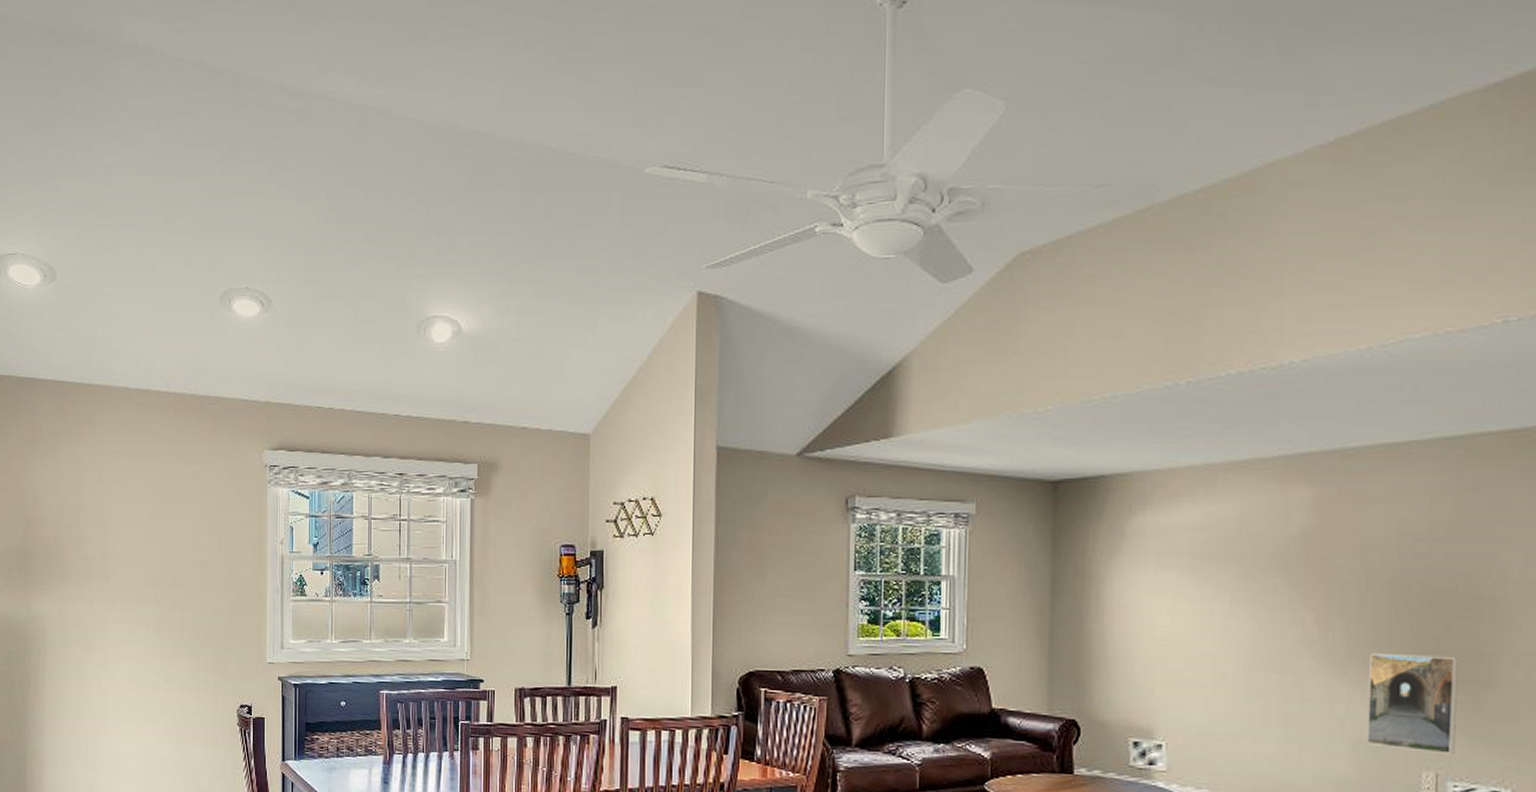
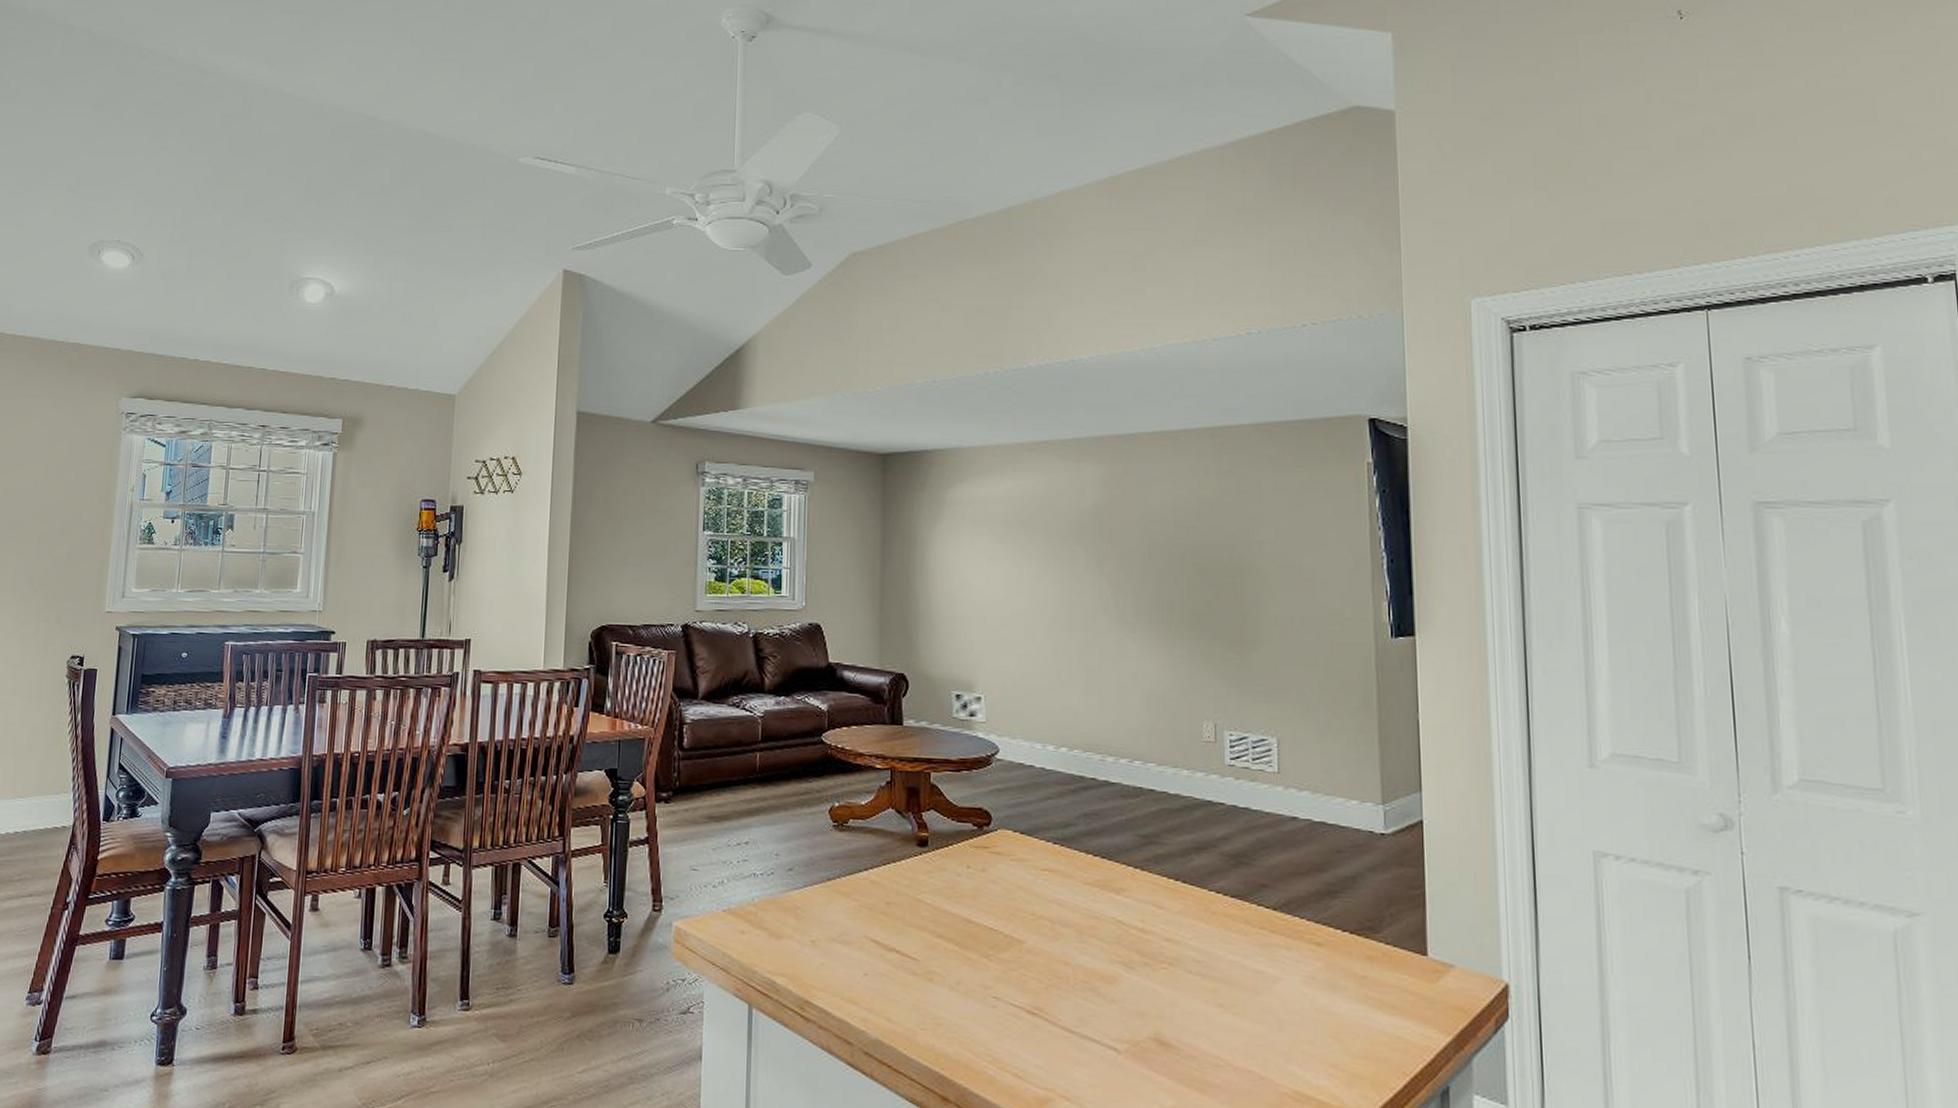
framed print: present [1367,652,1458,754] -> none [1155,613,1229,706]

